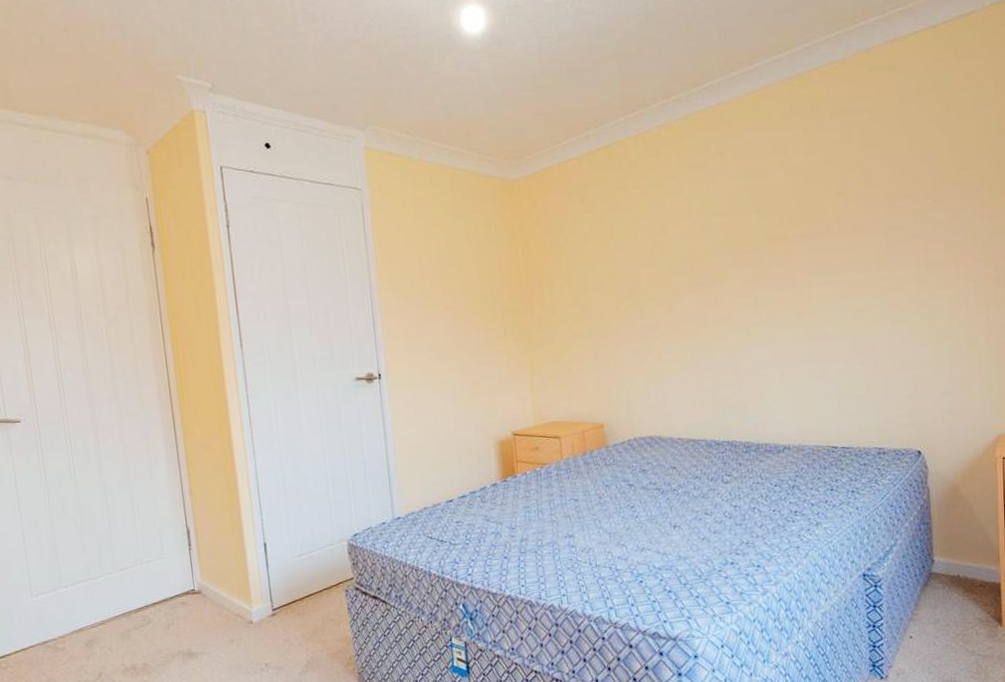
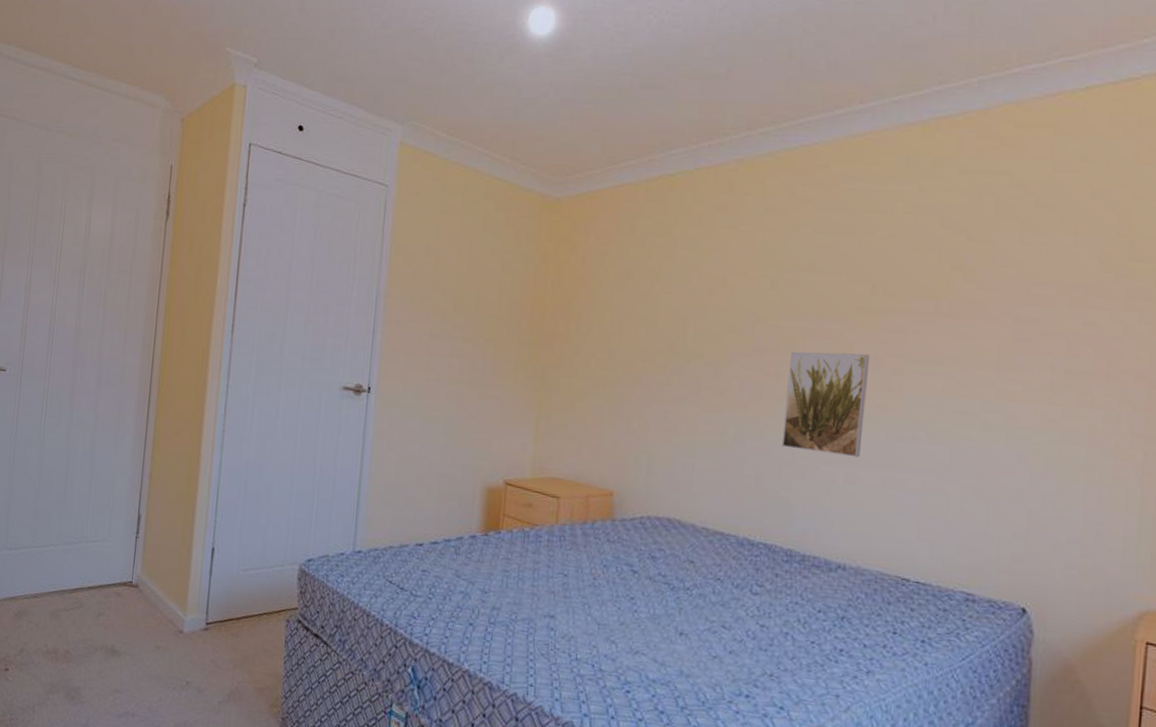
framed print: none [724,274,788,362] -> present [781,351,869,458]

